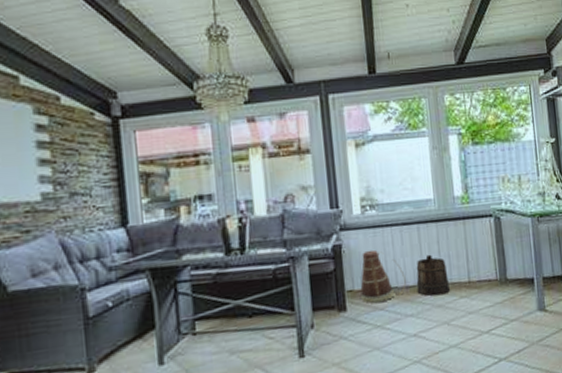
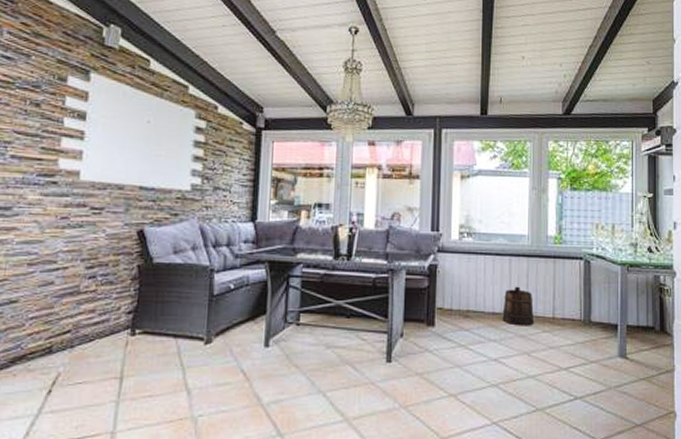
basket: present [360,249,406,303] -> none [449,273,493,323]

